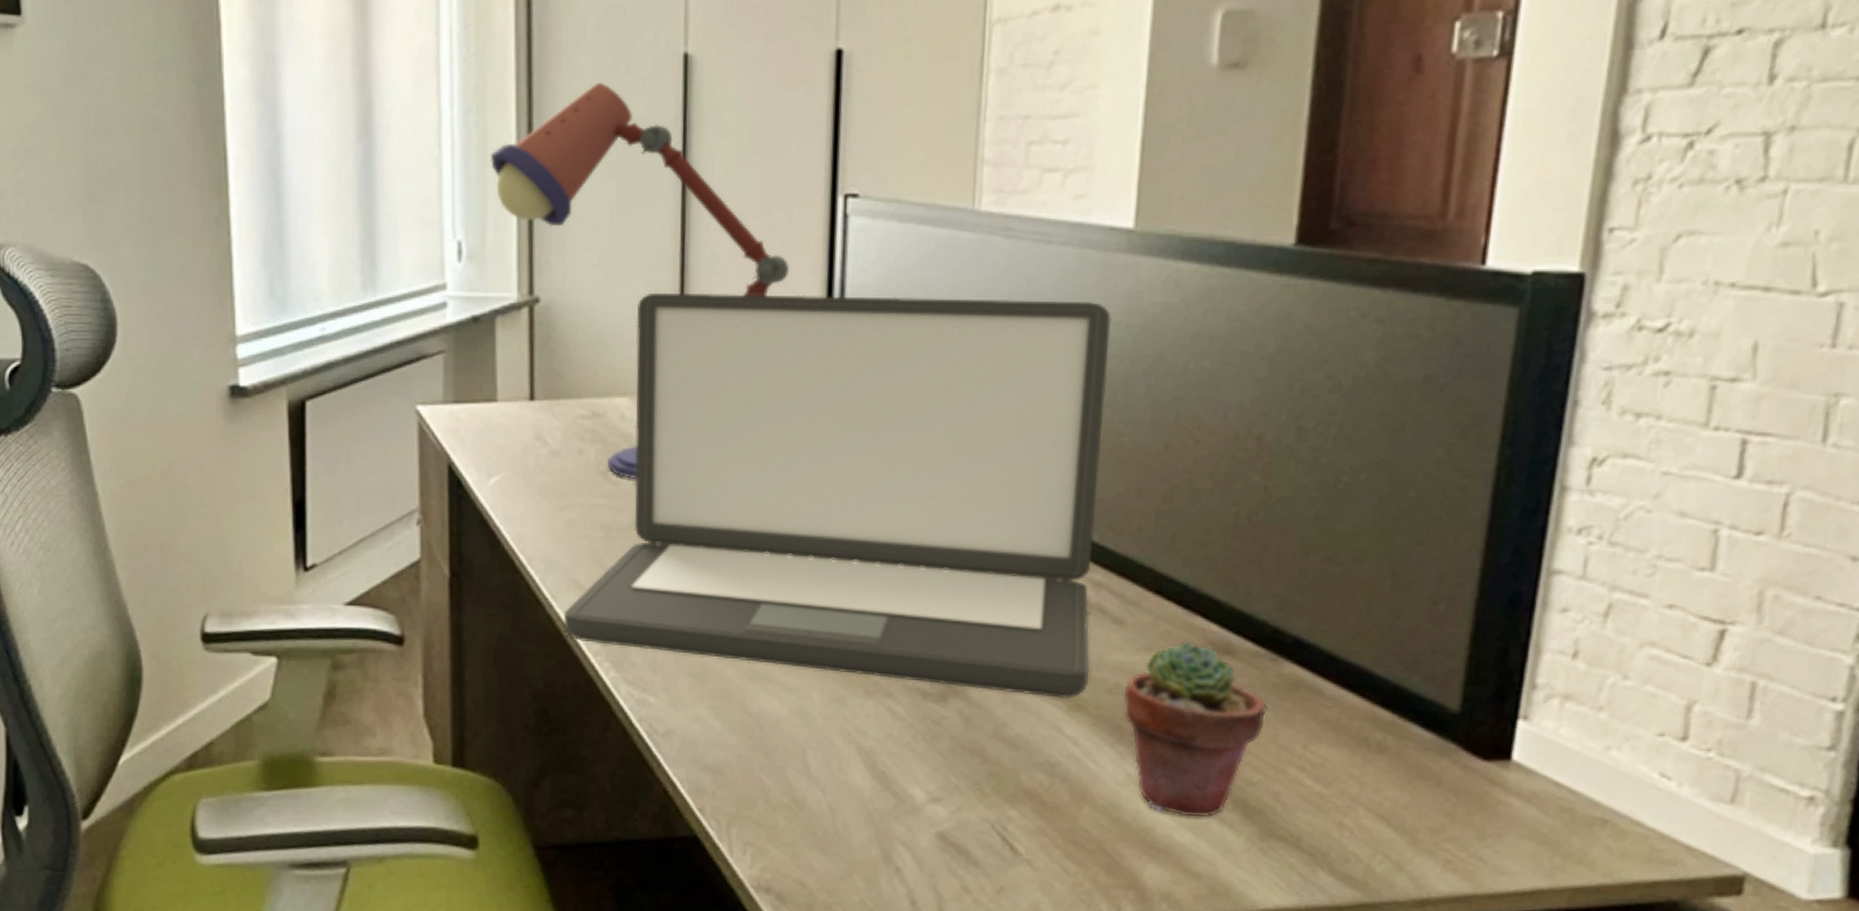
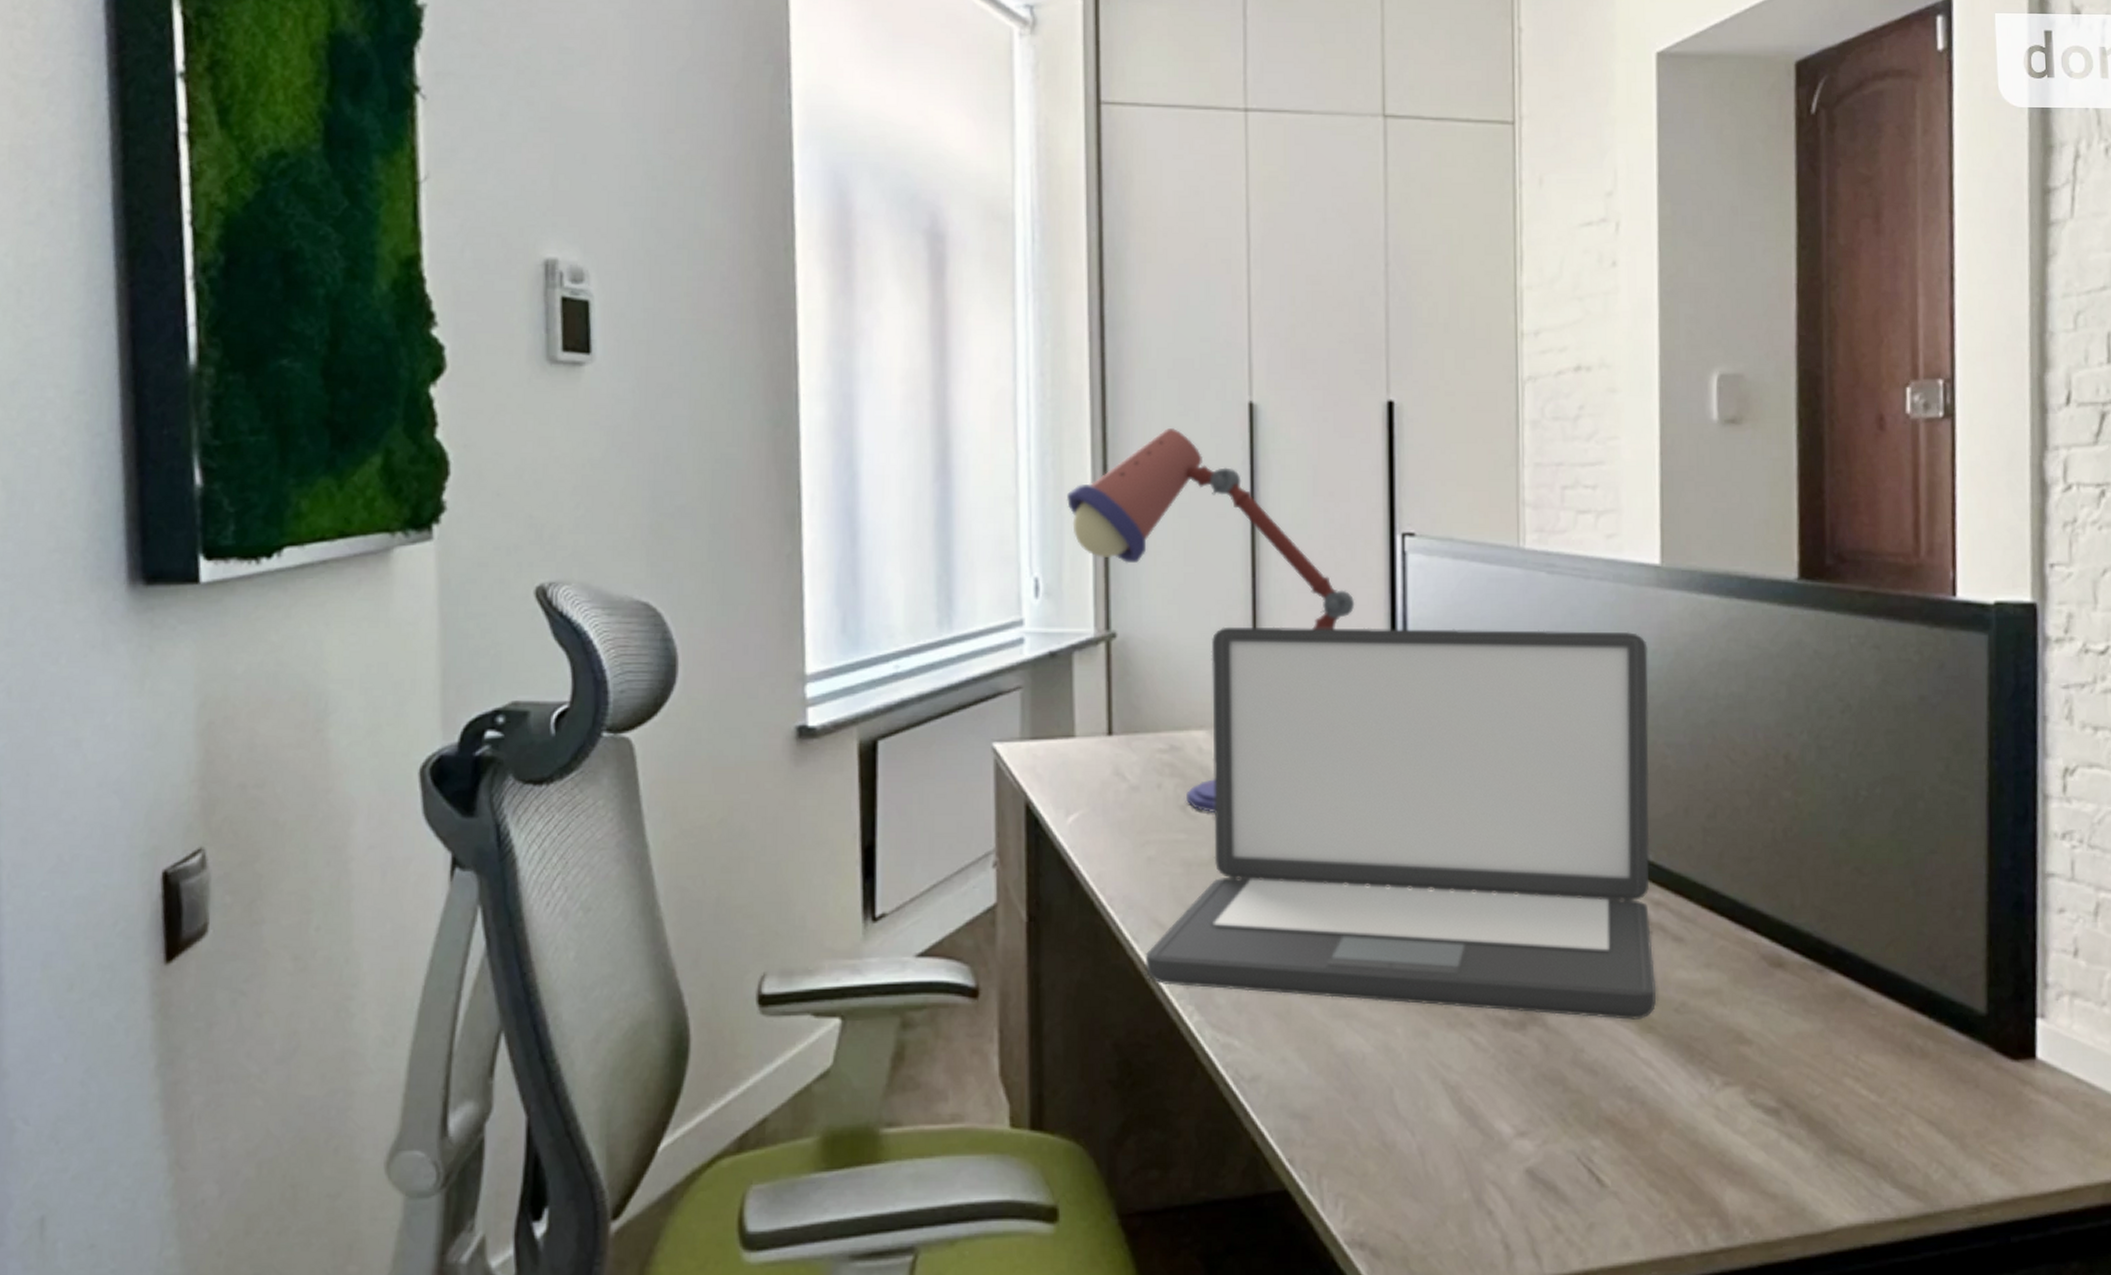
potted succulent: present [1123,640,1267,818] -> none [1690,955,1820,1135]

